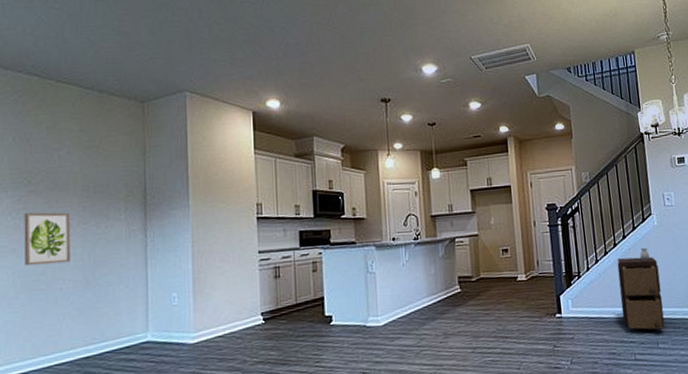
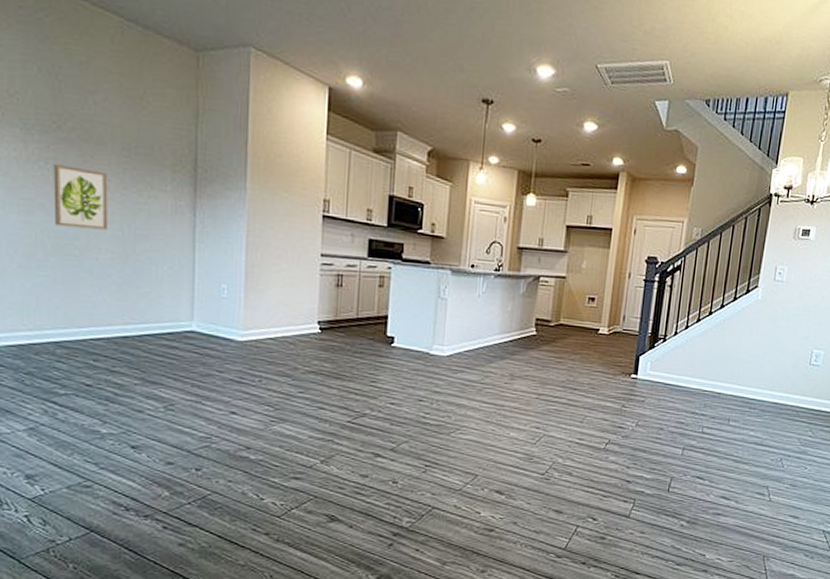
storage cabinet: present [617,247,665,330] -> none [699,320,751,407]

